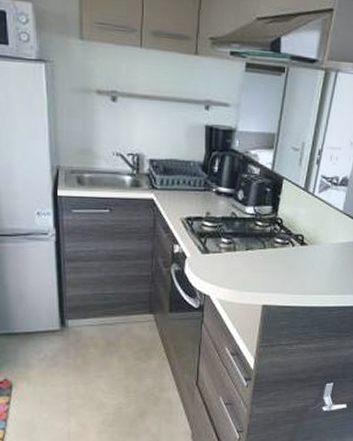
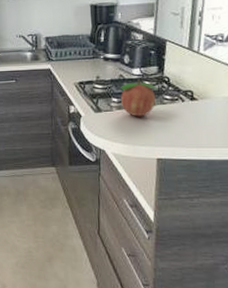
fruit: none [231,219,270,261] -> present [121,79,158,117]

